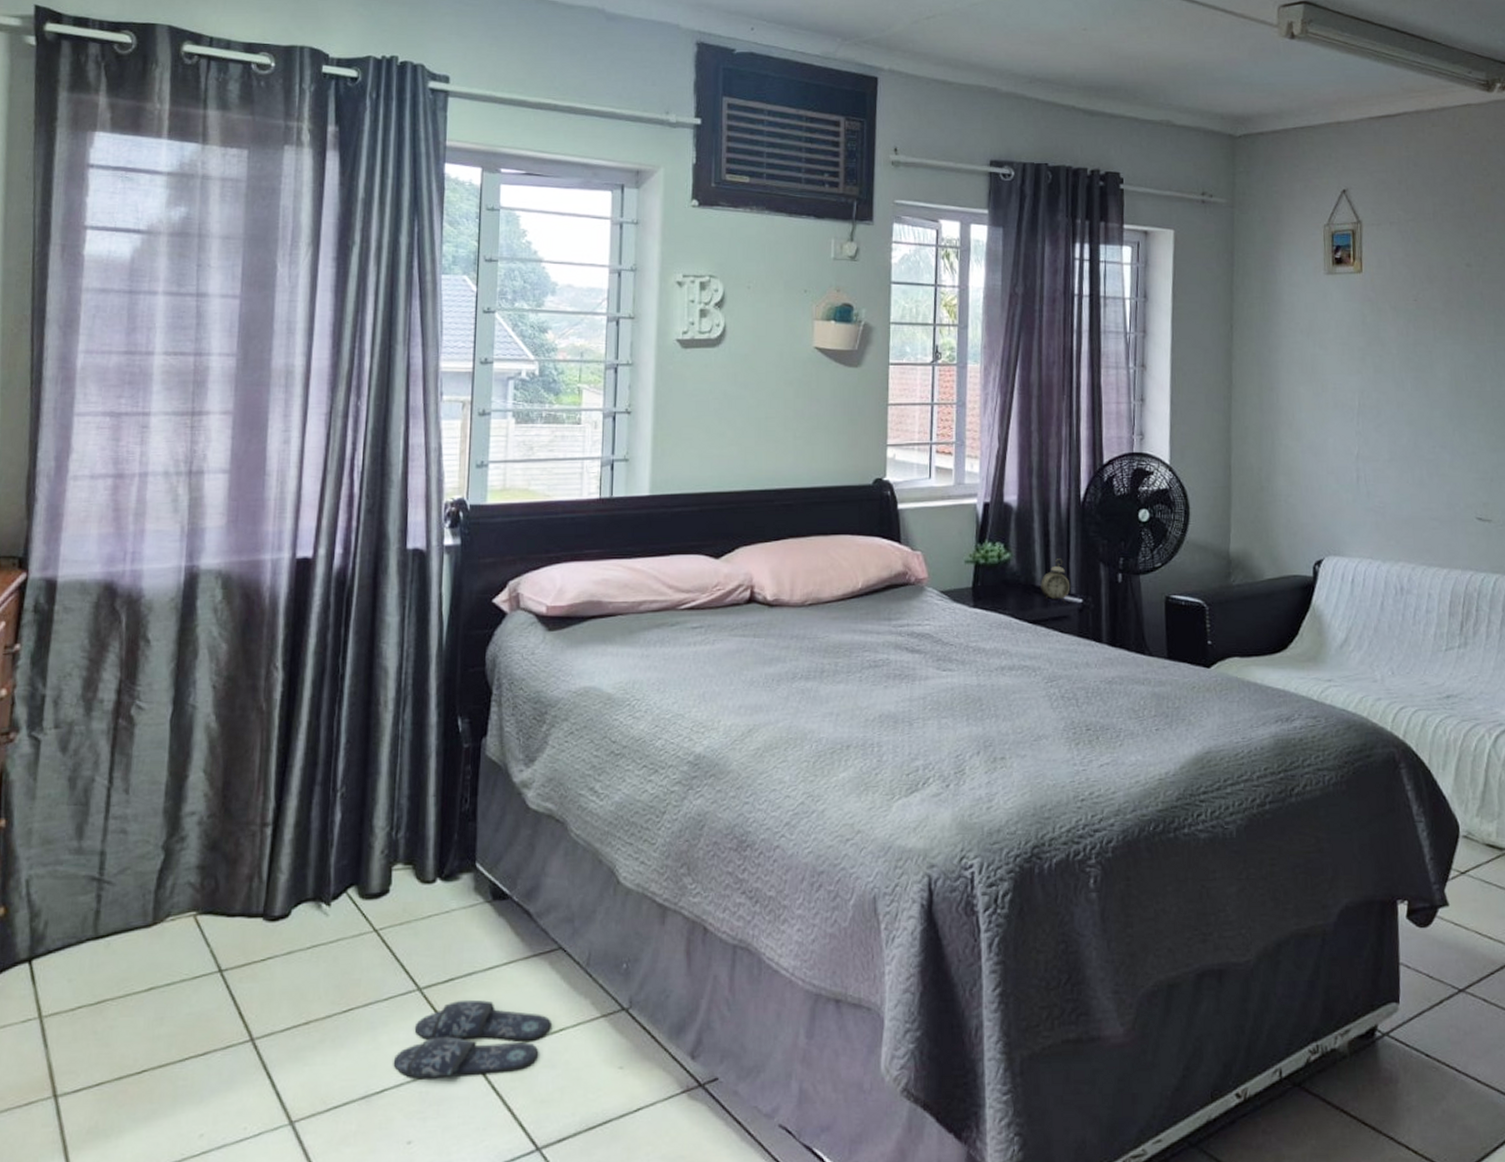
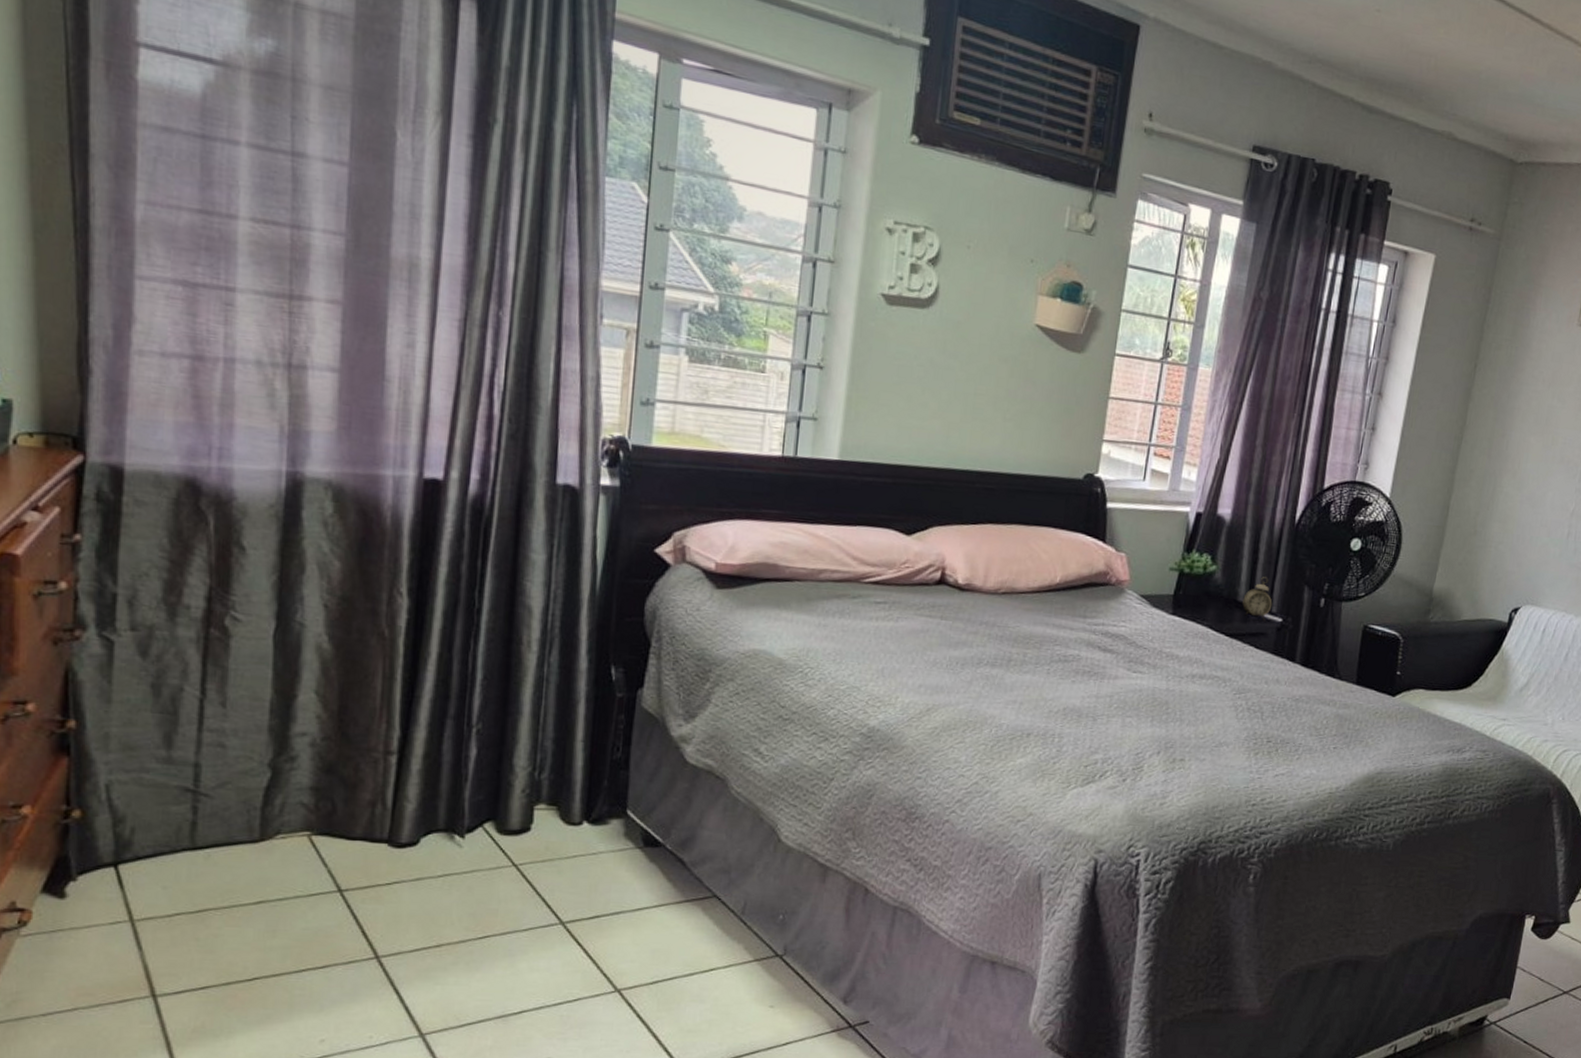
slippers: present [393,999,551,1080] -> none [532,936,702,1005]

